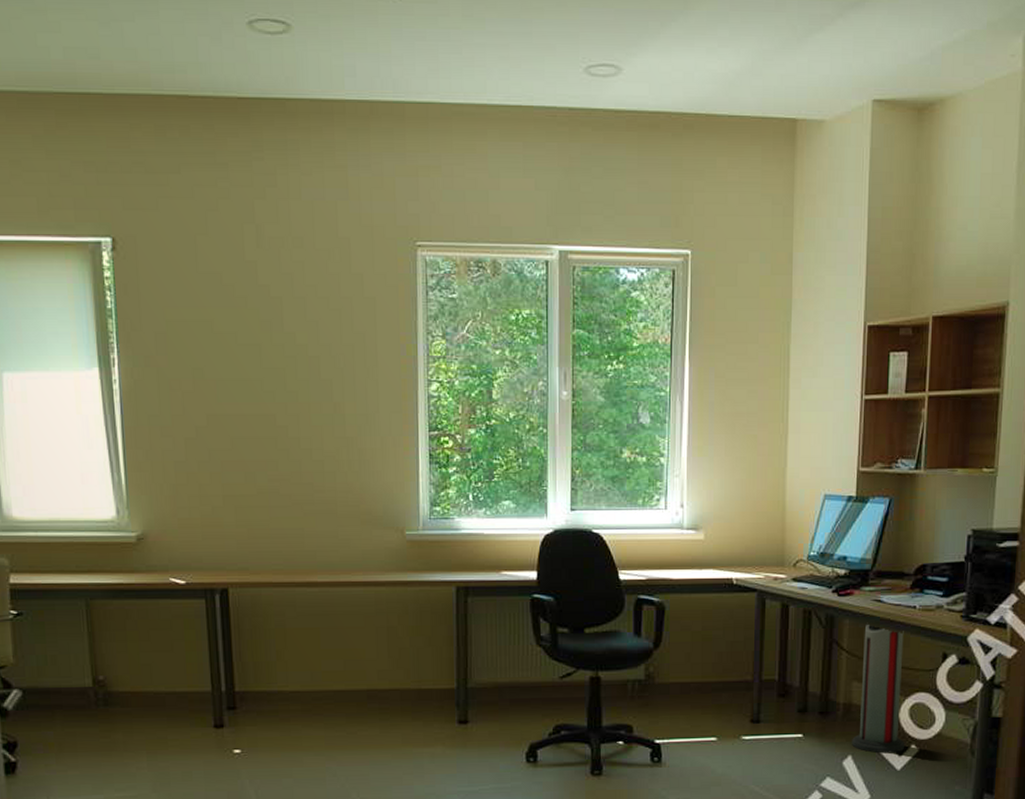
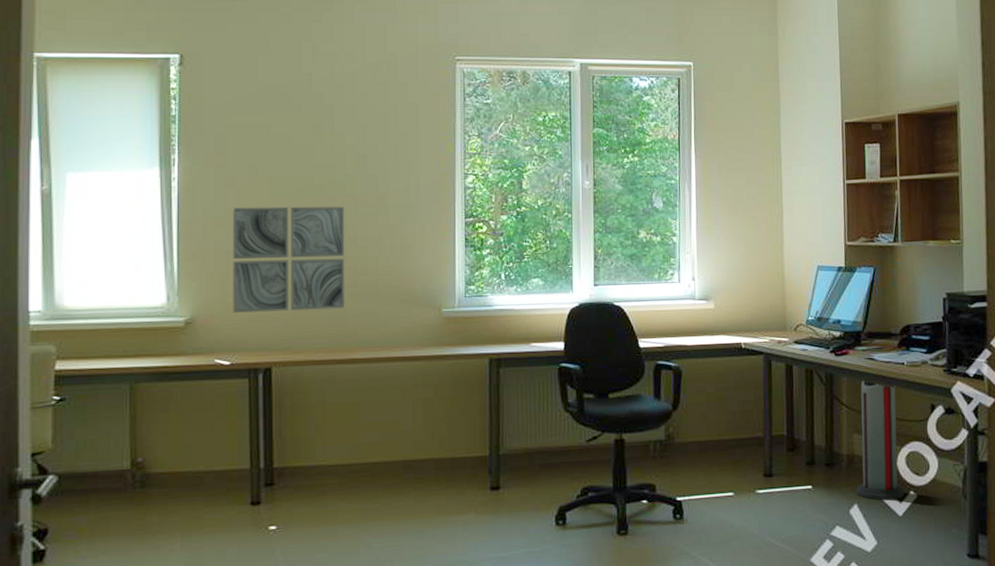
wall art: none [178,414,303,529] -> present [232,206,346,313]

